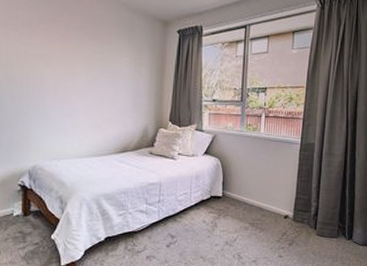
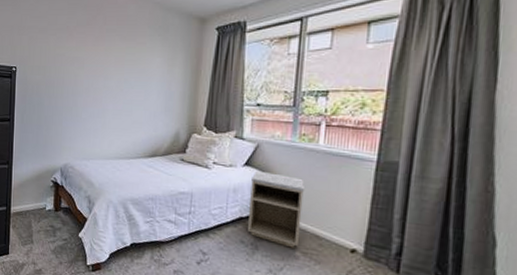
nightstand: none [208,158,251,221] -> present [248,170,304,248]

